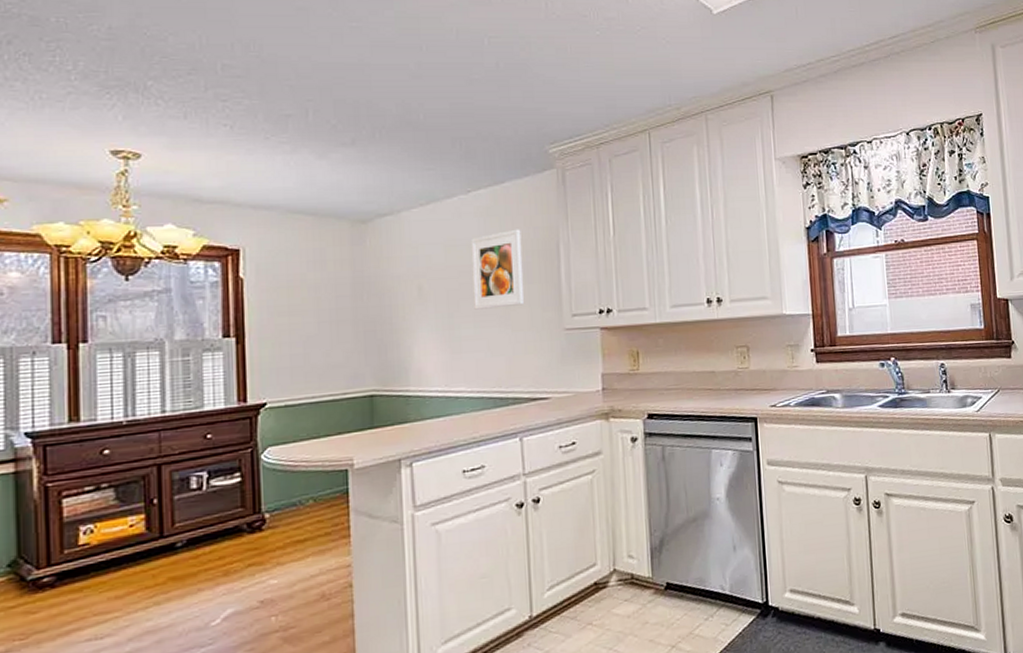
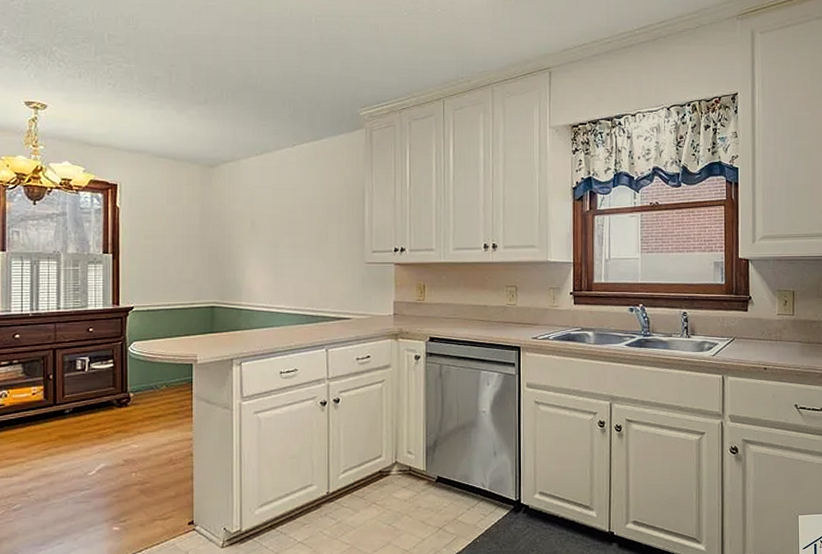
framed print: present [470,229,525,310] -> none [294,178,335,243]

